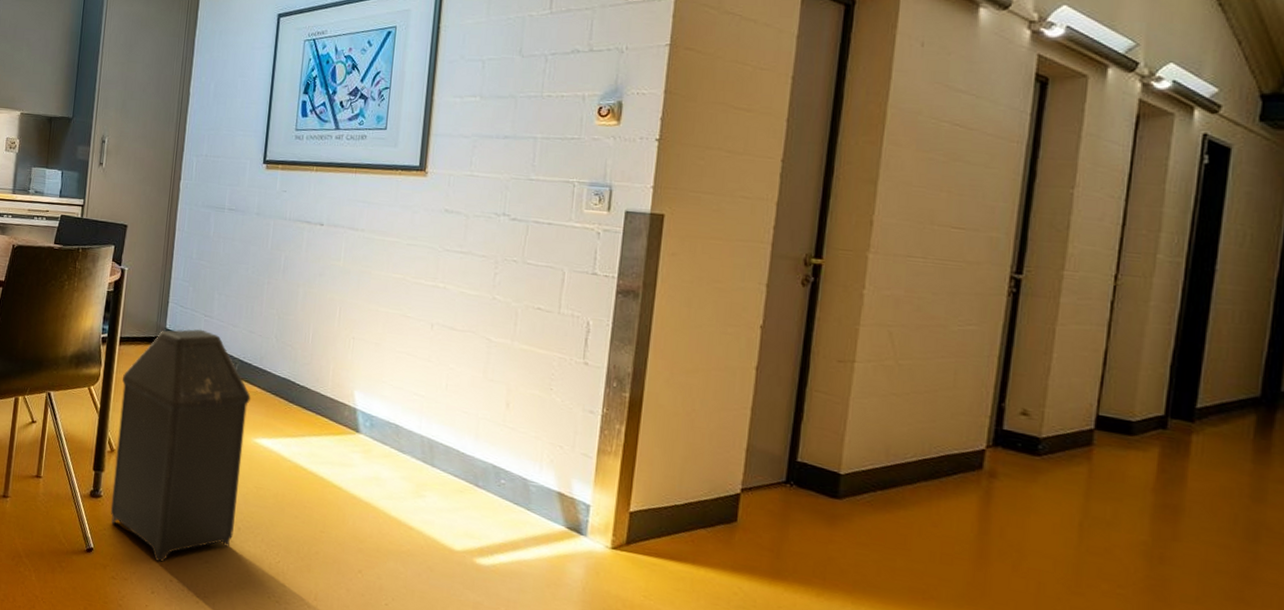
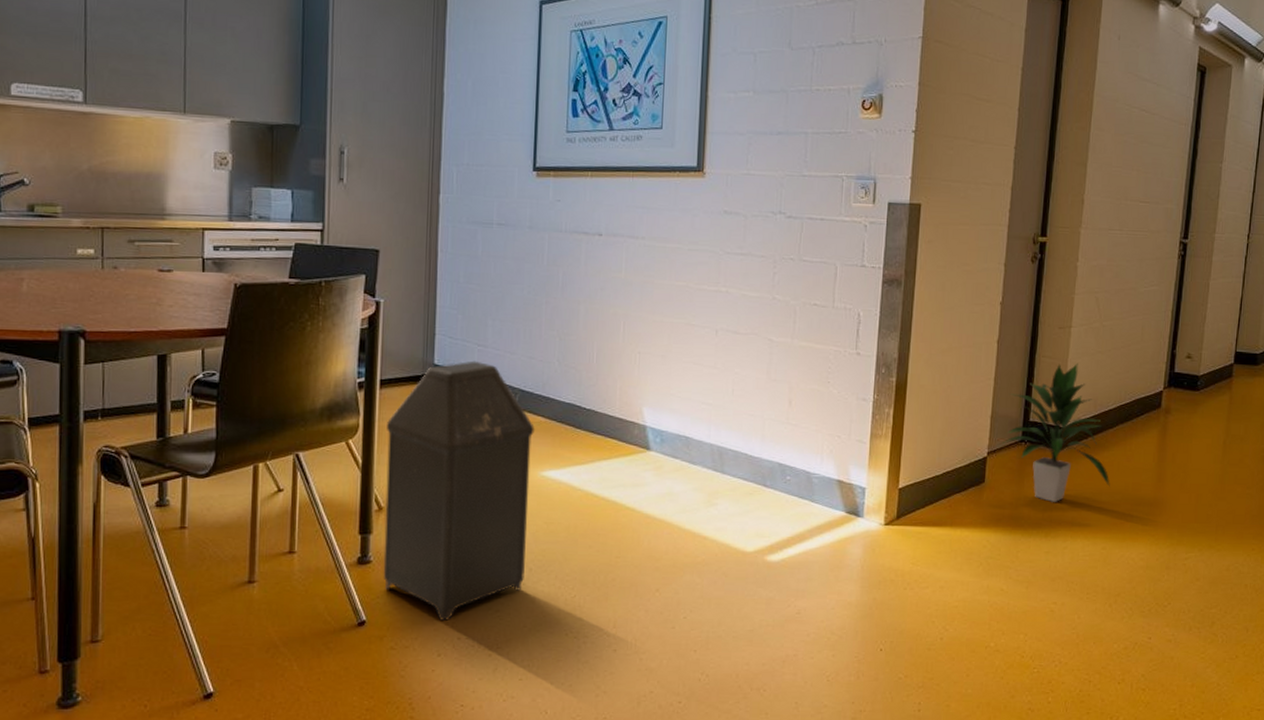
indoor plant: none [760,401,908,559] -> present [1002,362,1110,503]

